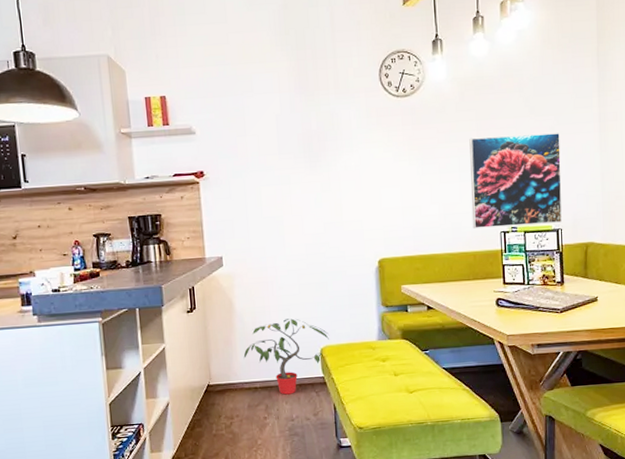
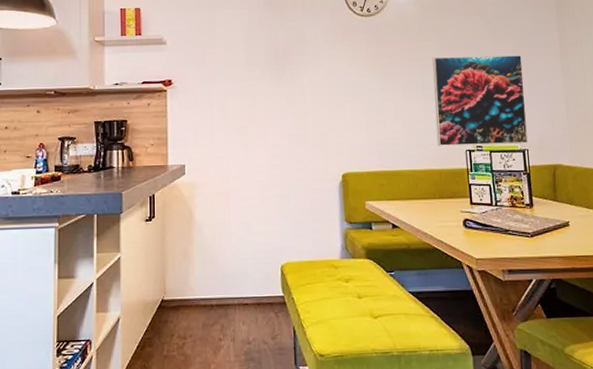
potted plant: present [243,318,329,395] -> none [200,232,290,314]

